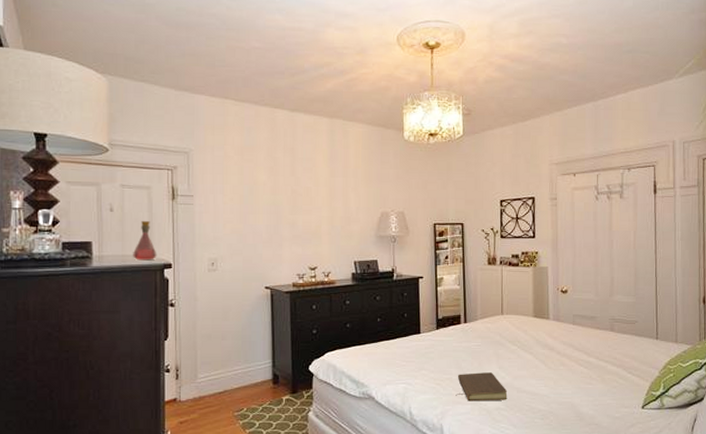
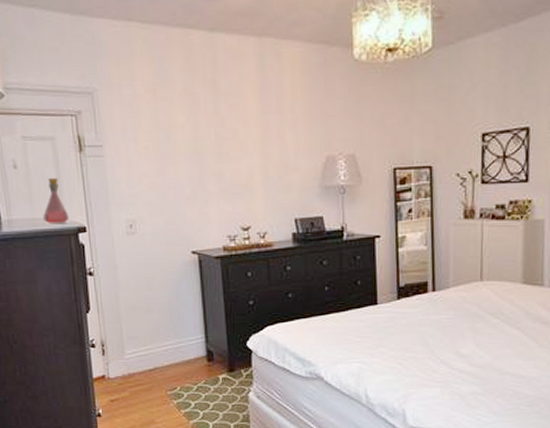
book: present [456,372,508,402] -> none [421,350,486,384]

